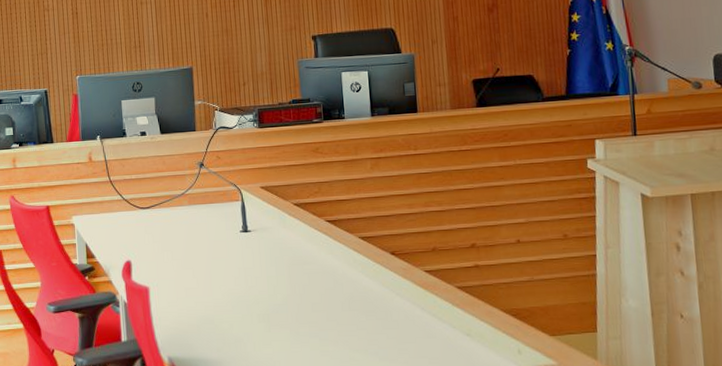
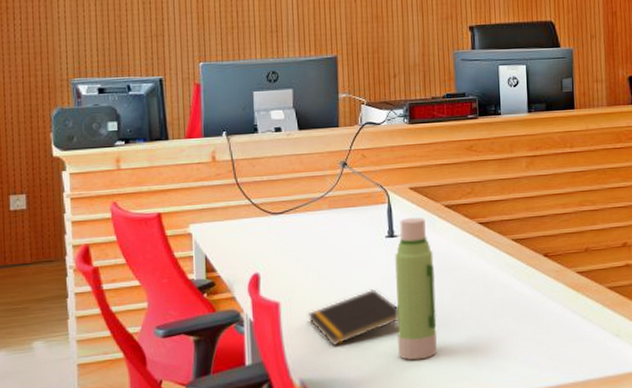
notepad: none [173,278,255,329] -> present [308,289,399,346]
water bottle: none [248,214,291,347] -> present [394,217,438,361]

